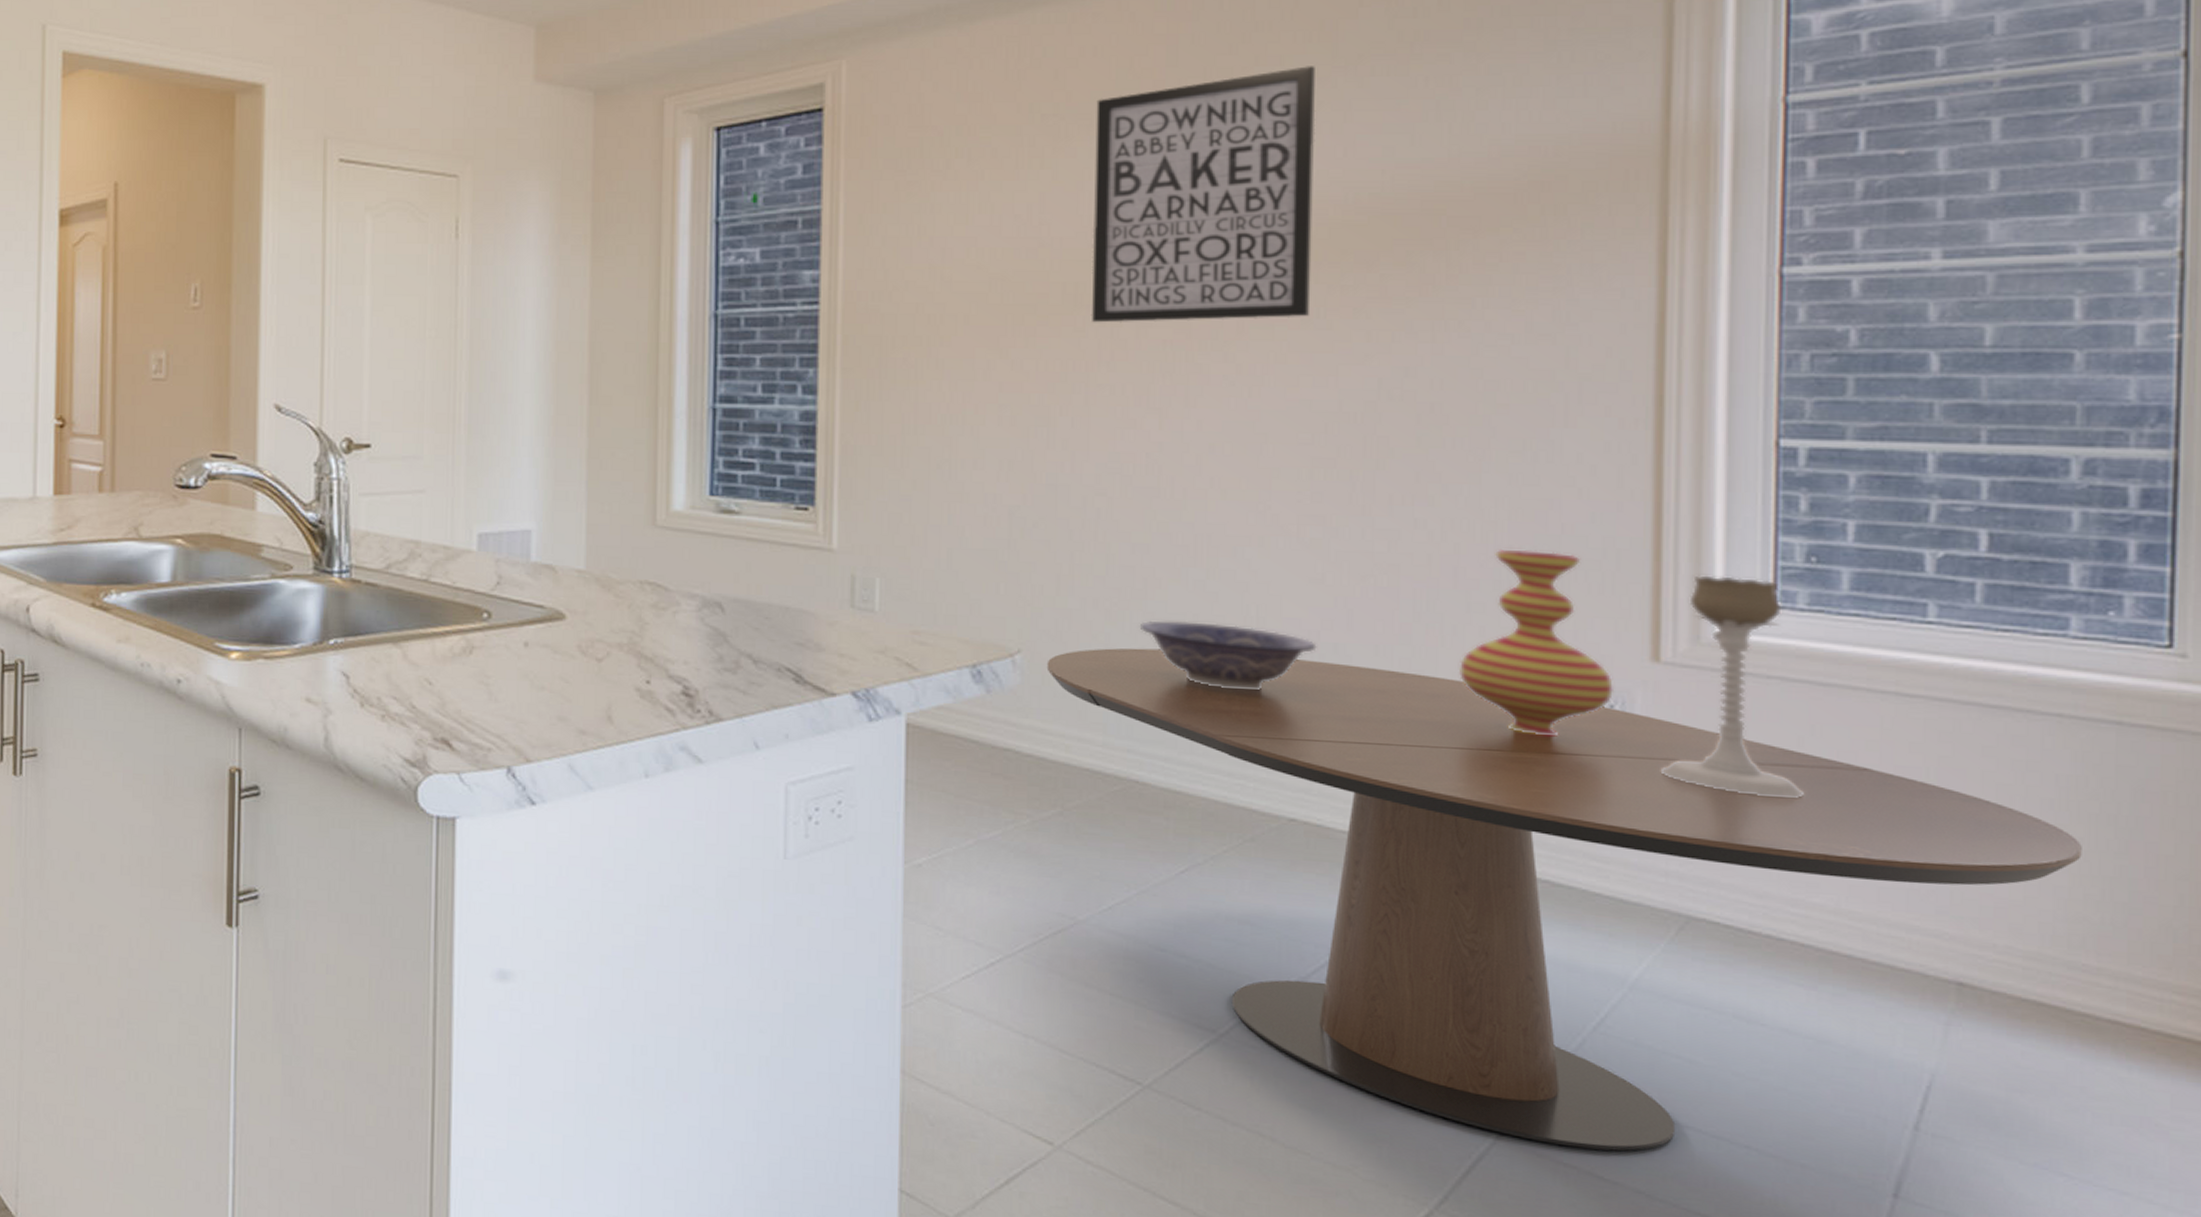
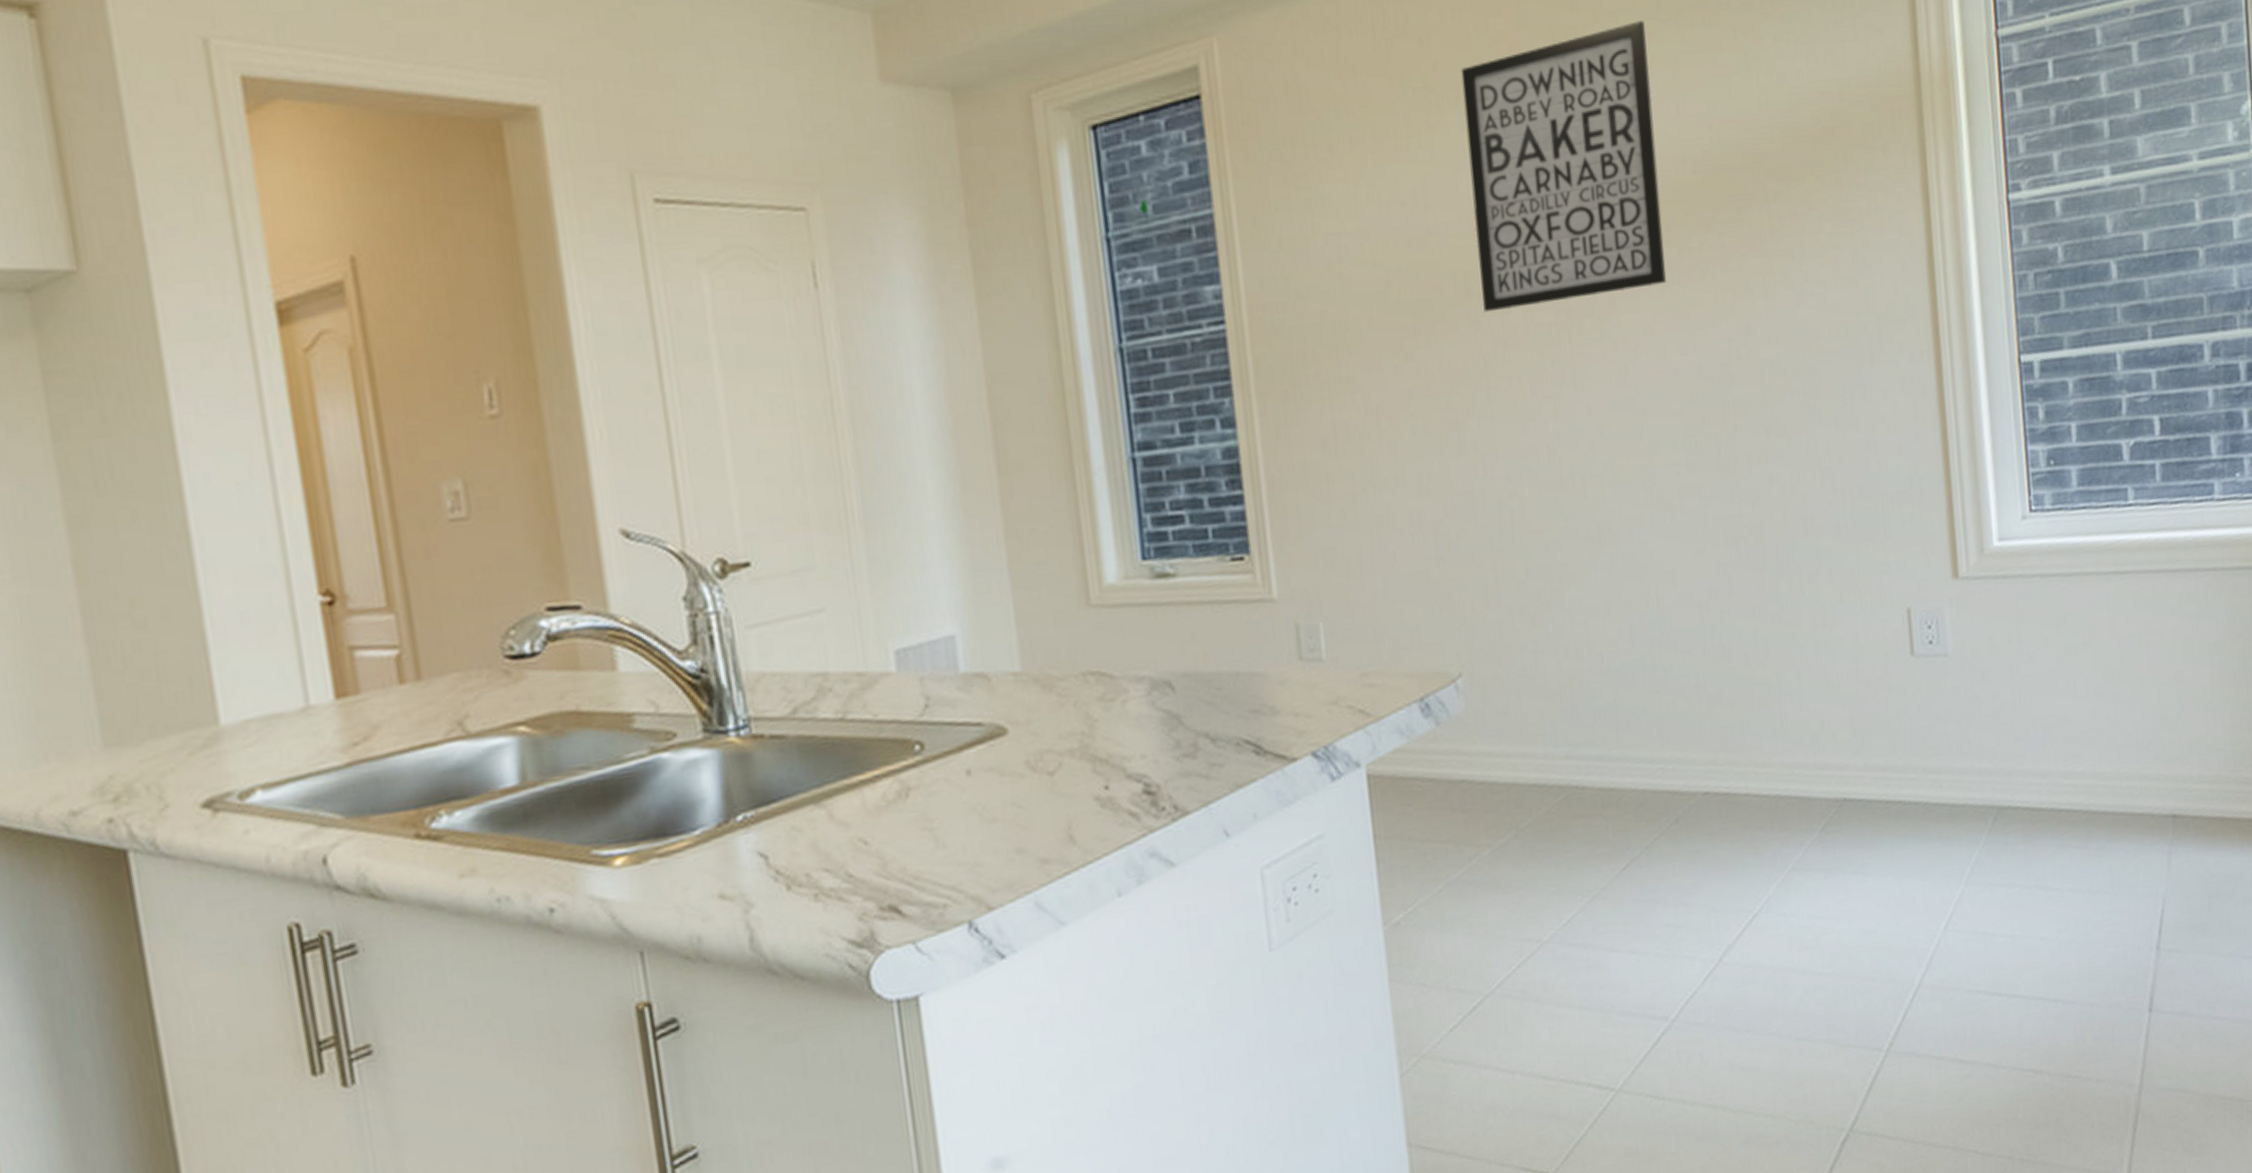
dining table: present [1046,648,2082,1151] -> none [1486,626,2237,1045]
decorative bowl: present [1140,620,1317,691] -> none [1562,608,1708,676]
vase: present [1459,550,1613,735] -> none [1817,488,1929,666]
candle holder: present [1660,575,1804,799] -> none [1968,487,2064,687]

